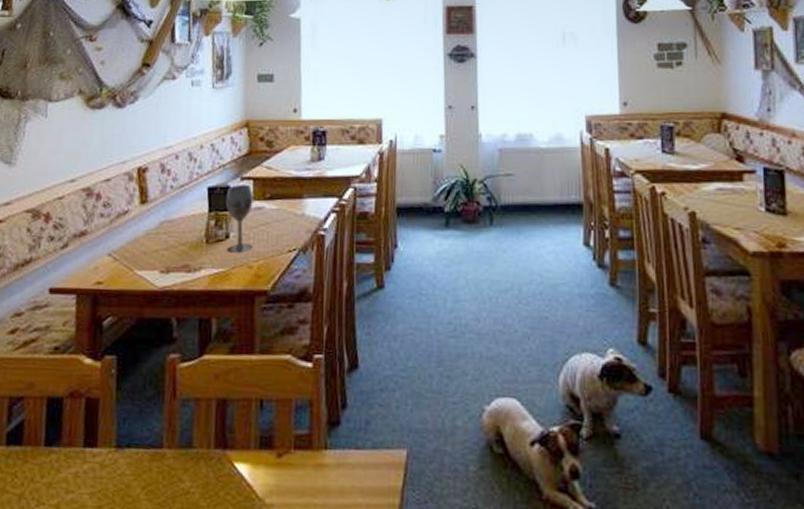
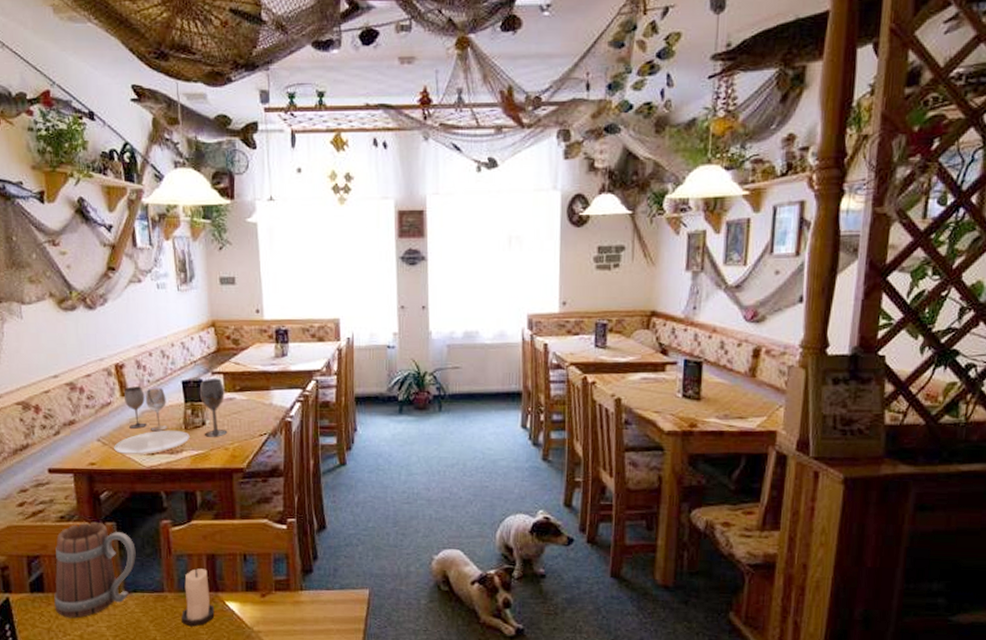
beer mug: none [31,354,136,482] -> present [54,521,136,619]
plate: none [125,243,211,274] -> present [114,429,190,455]
wineglass: none [143,193,189,246] -> present [124,386,168,432]
candle: none [179,417,221,497] -> present [181,568,215,627]

